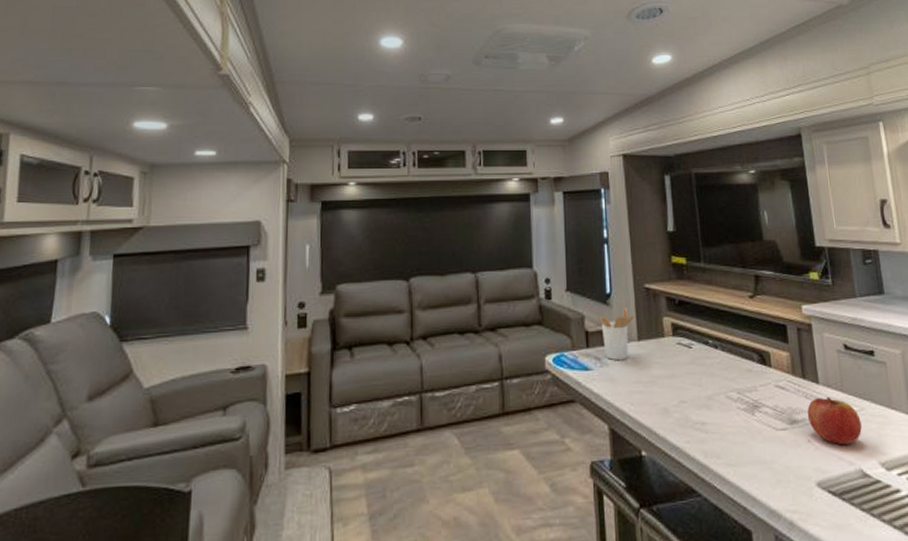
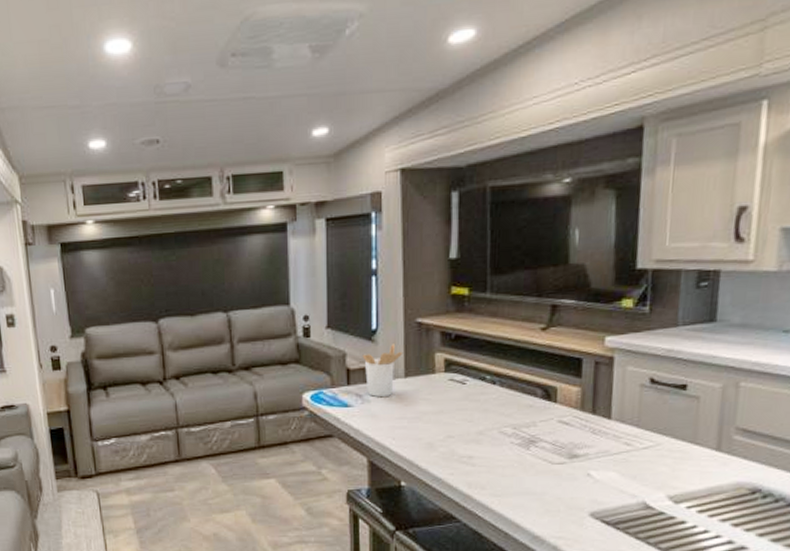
fruit: present [807,396,862,445] -> none [591,432,655,479]

